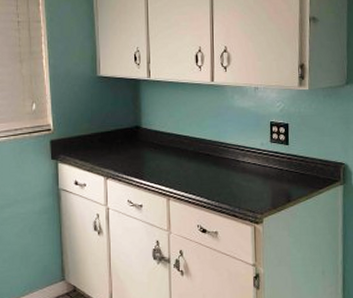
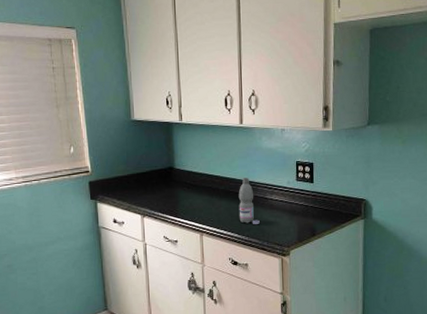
water bottle: none [208,138,231,189] -> present [238,178,260,224]

